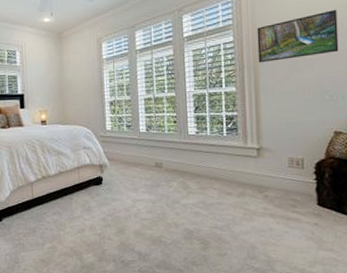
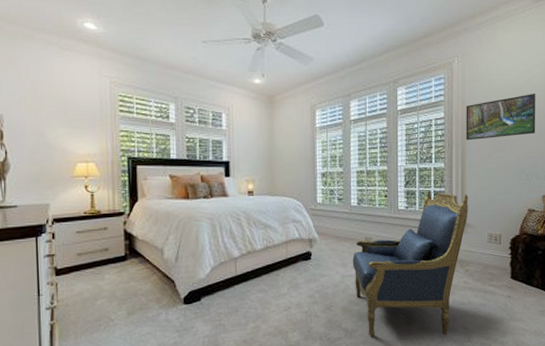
armchair: none [143,114,265,262] -> present [352,190,468,336]

